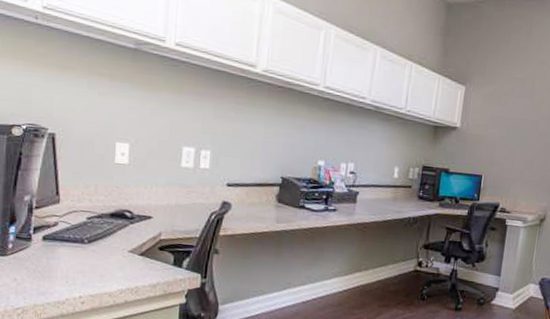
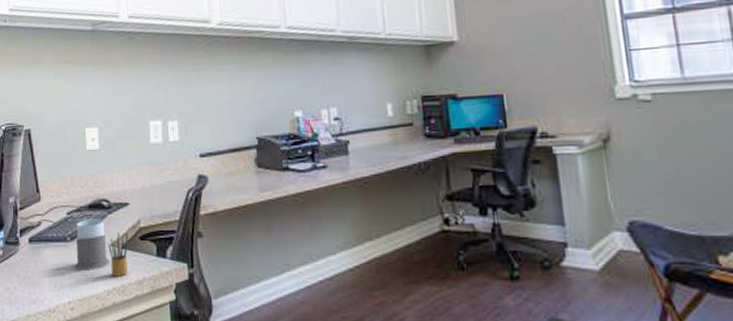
mug: none [89,225,127,272] -> present [74,219,110,271]
pencil box: none [126,240,149,279] -> present [108,231,129,276]

